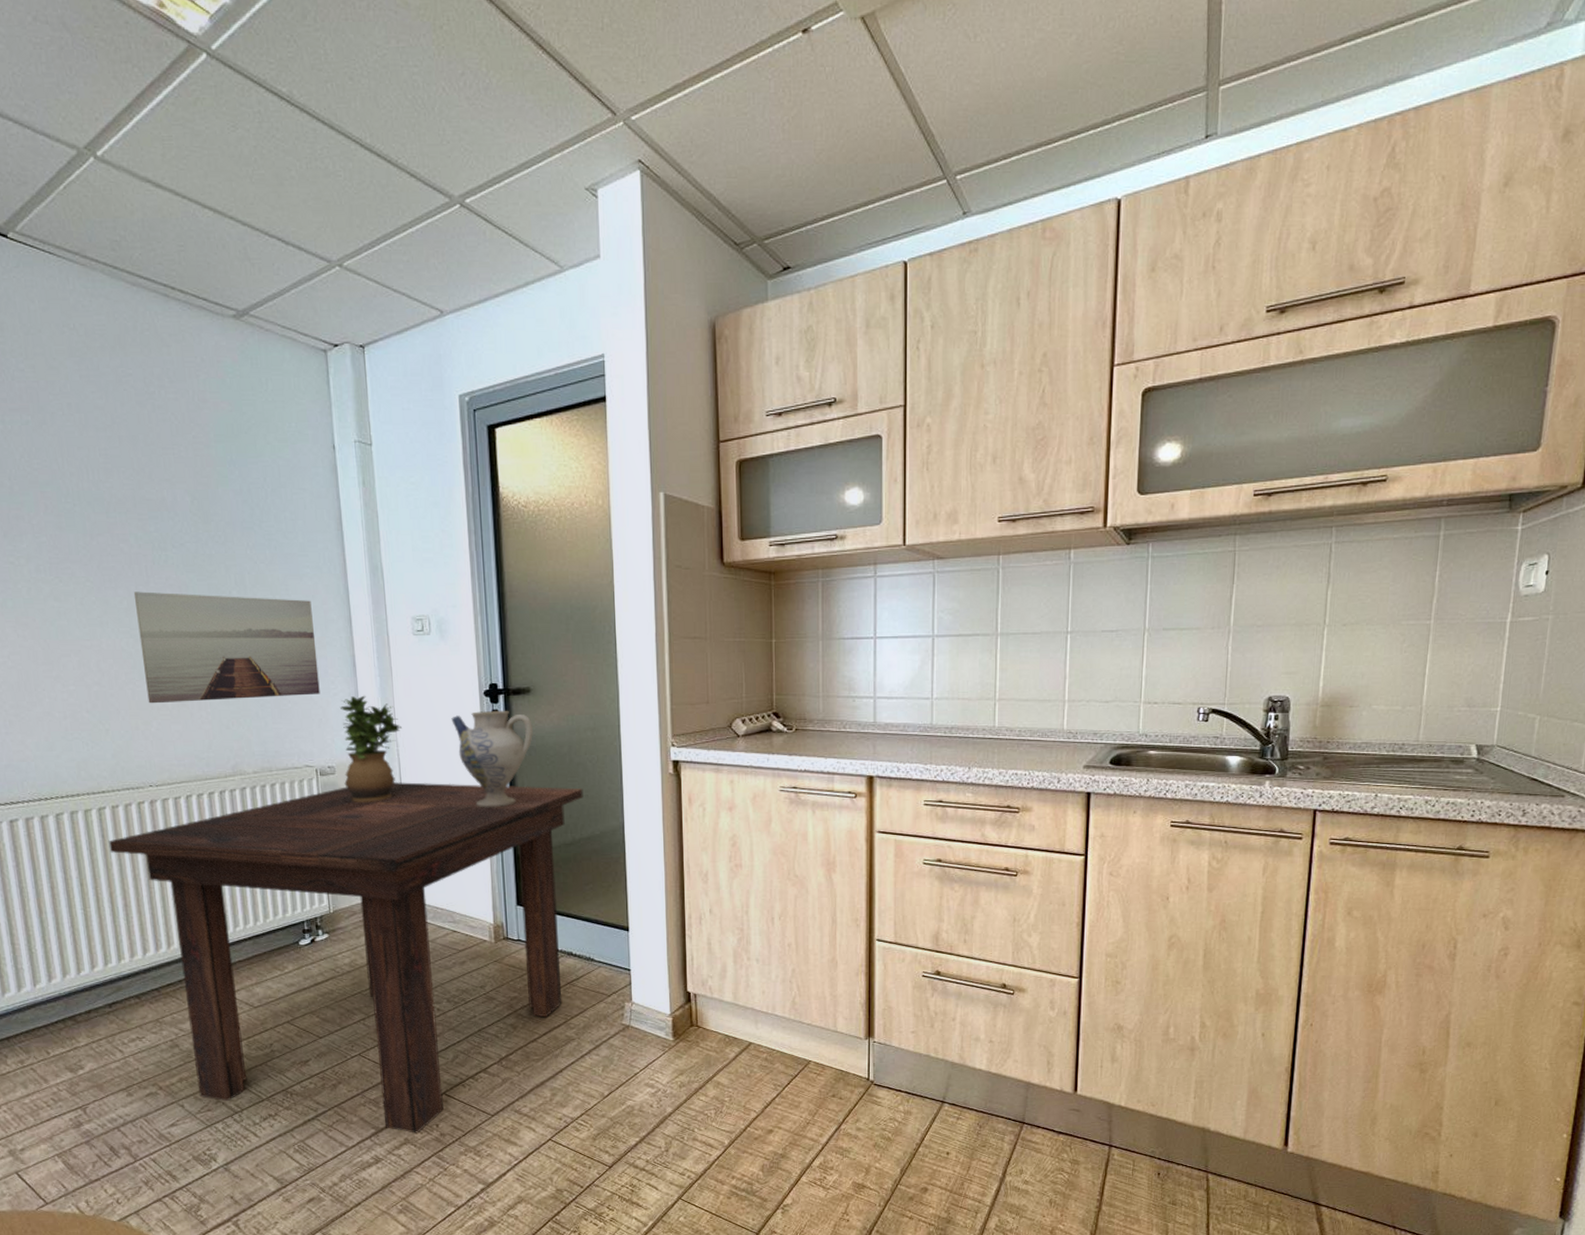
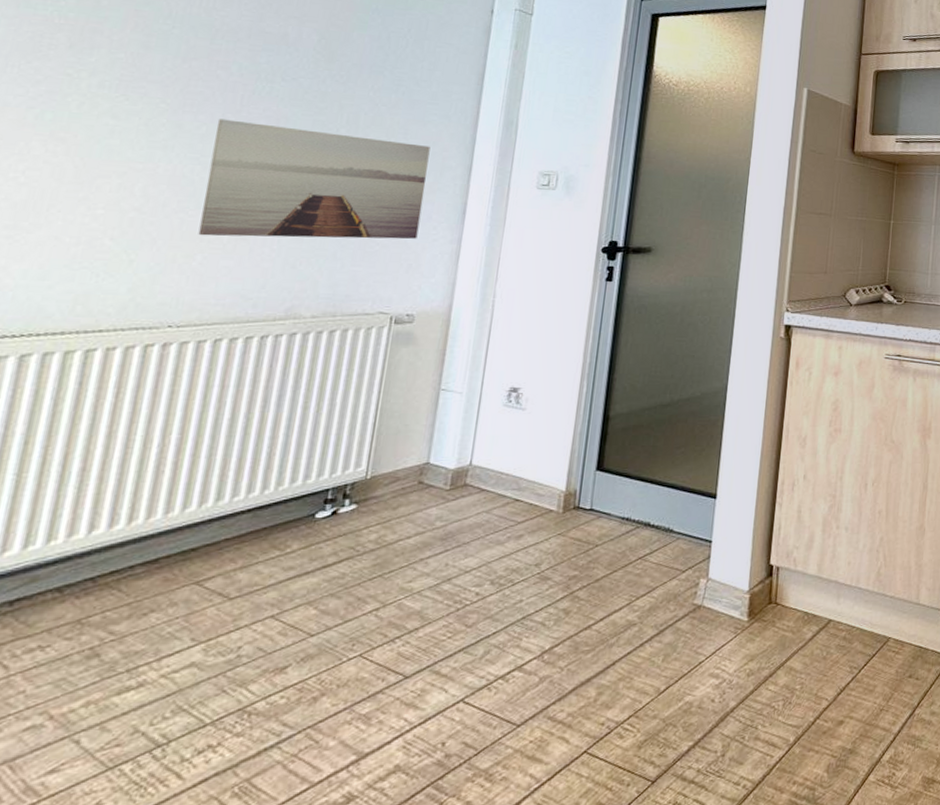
dining table: present [108,781,584,1133] -> none [83,333,690,757]
potted plant: present [339,695,403,802] -> none [421,243,505,355]
pitcher: present [451,711,533,808] -> none [561,267,648,365]

